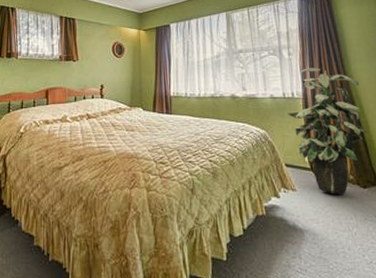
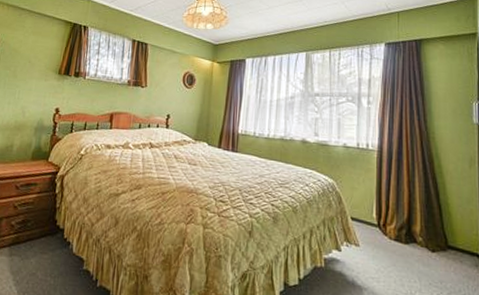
indoor plant: present [287,68,367,194] -> none [359,119,443,256]

